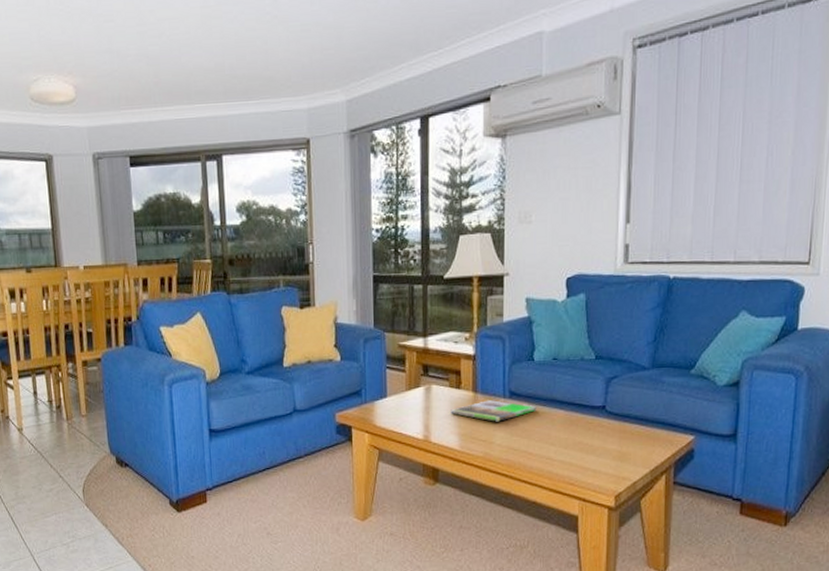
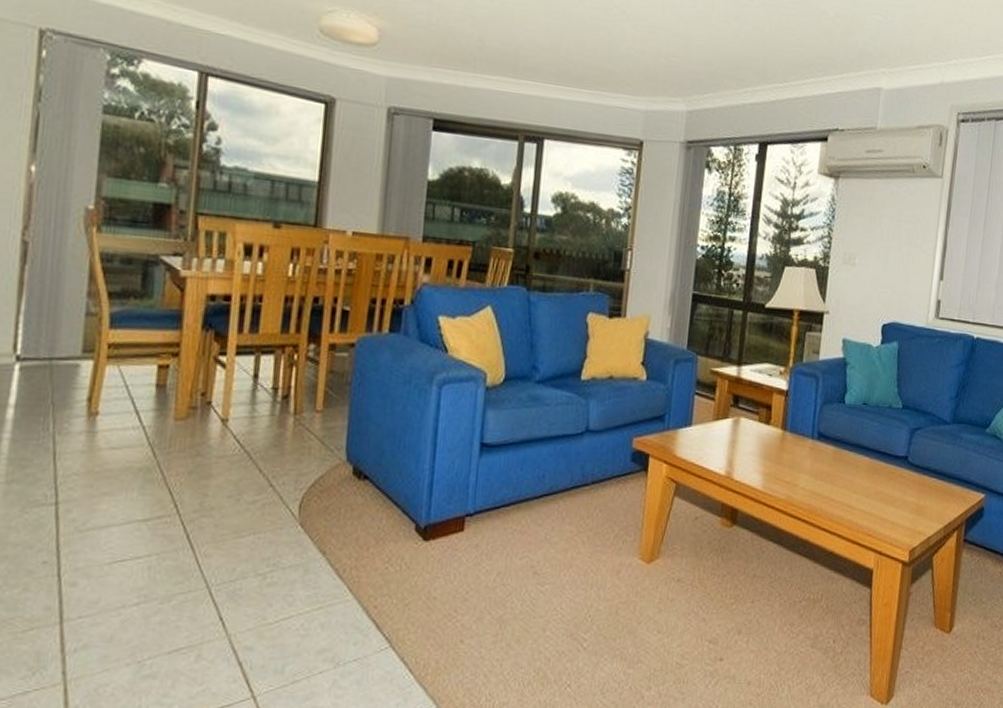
magazine: present [451,400,537,422] -> none [757,439,843,464]

